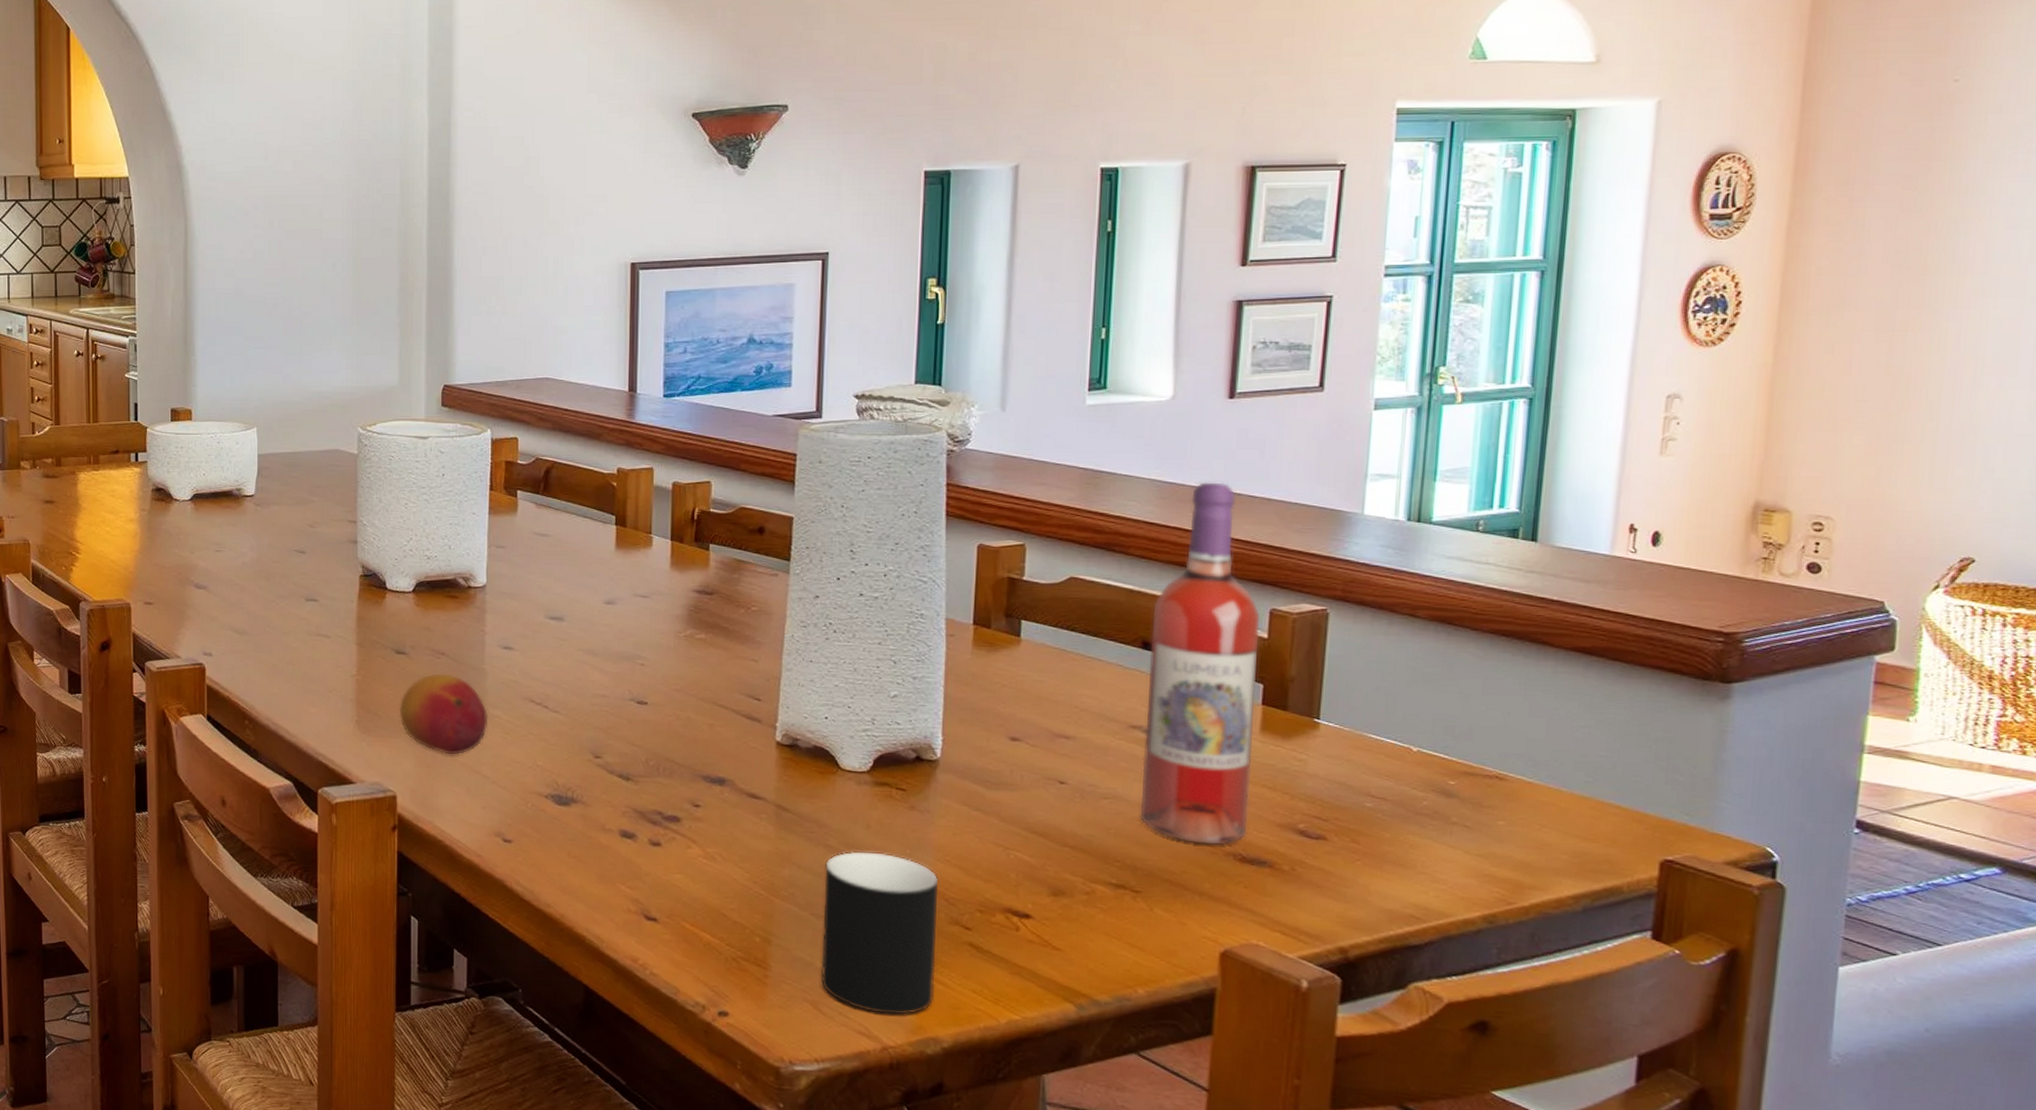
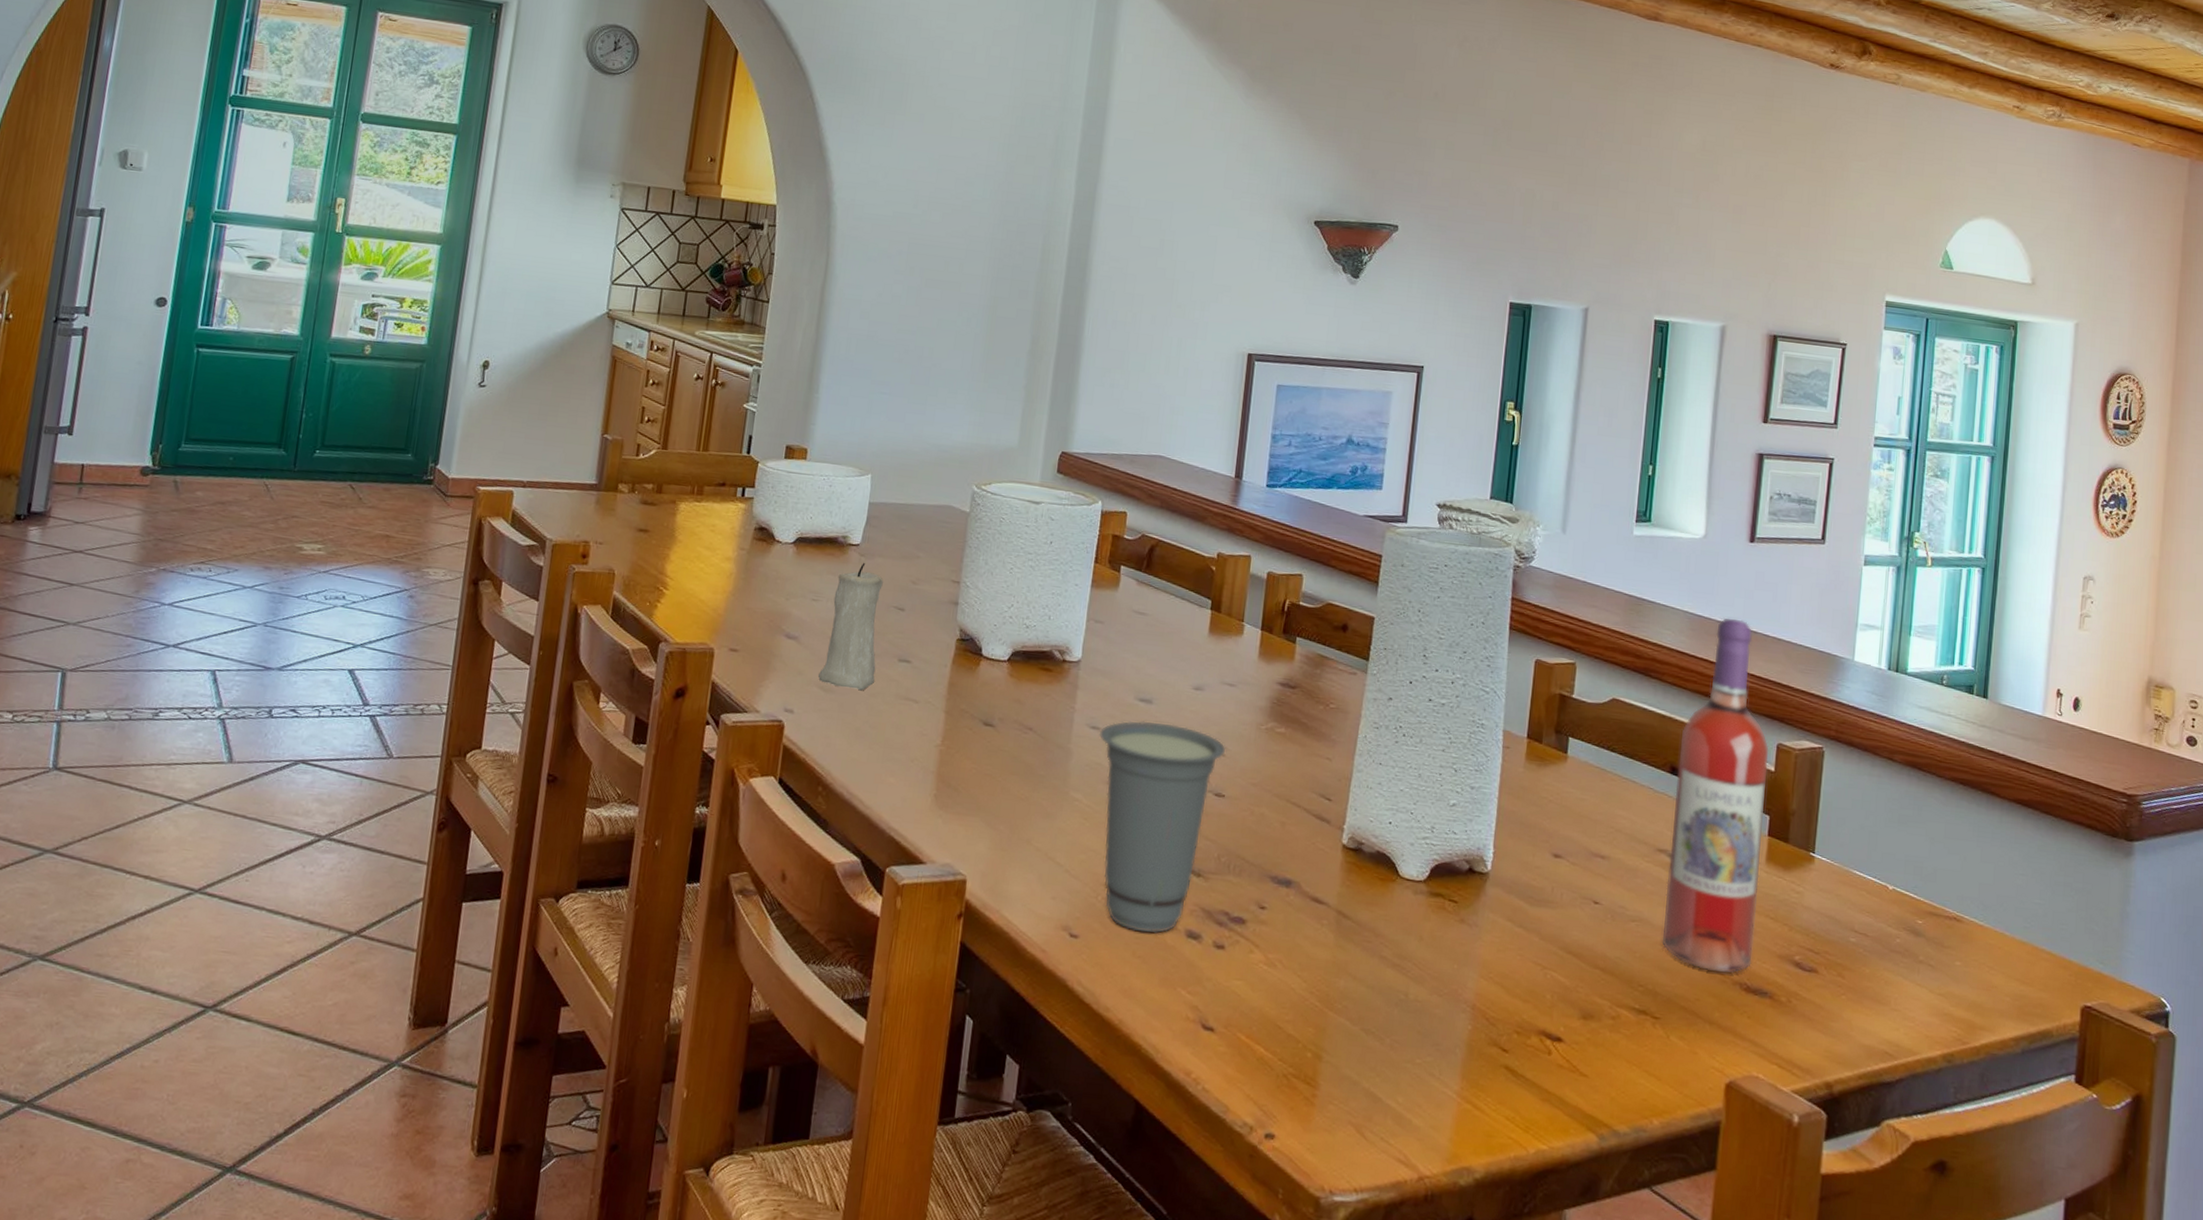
candle: none [231,512,285,631] -> present [818,563,883,691]
fruit: present [399,673,489,755] -> none [979,749,1069,839]
cup: none [512,638,645,835] -> present [1098,720,1226,934]
cup: present [821,851,939,1015] -> none [1366,964,1482,1141]

